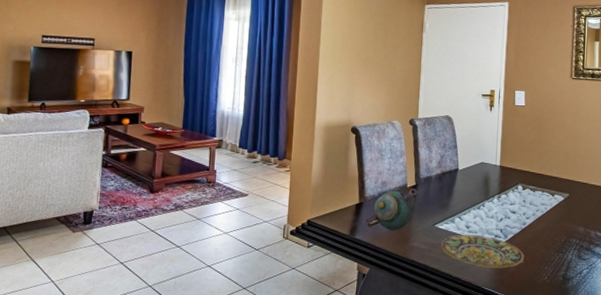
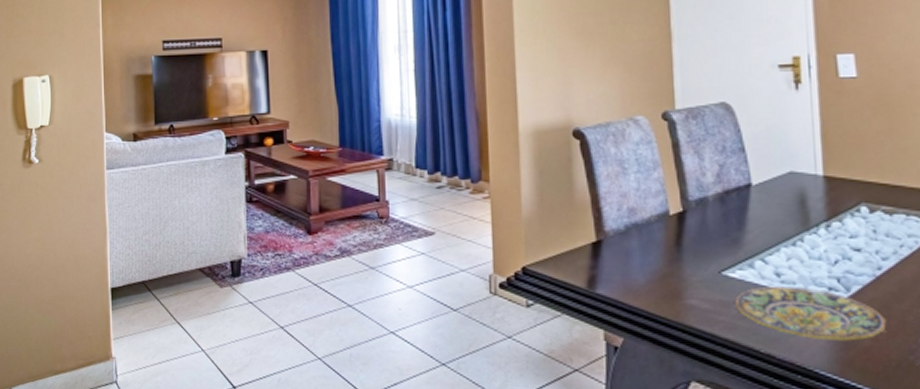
teapot: present [366,189,417,231] -> none [609,217,687,281]

